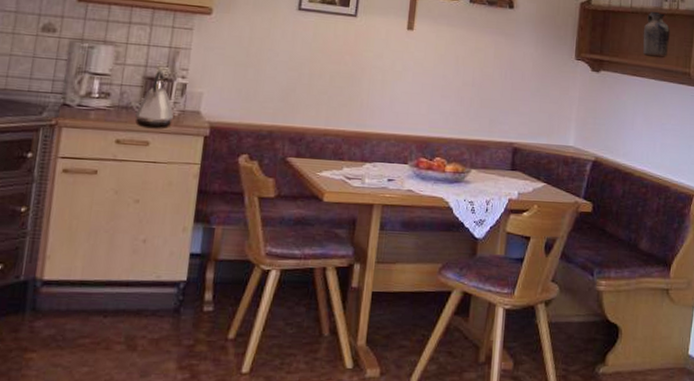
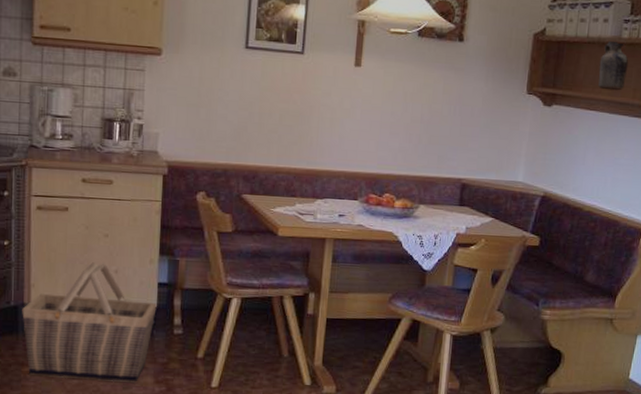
basket: none [31,231,188,369] -> present [22,262,158,382]
kettle: present [135,70,174,130] -> none [97,111,134,169]

